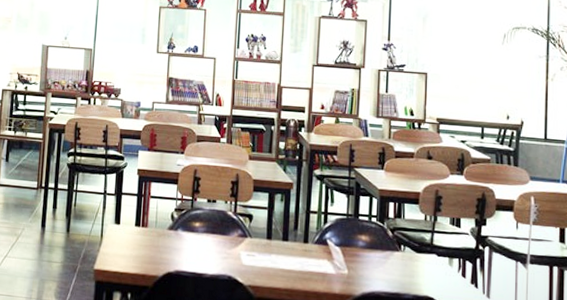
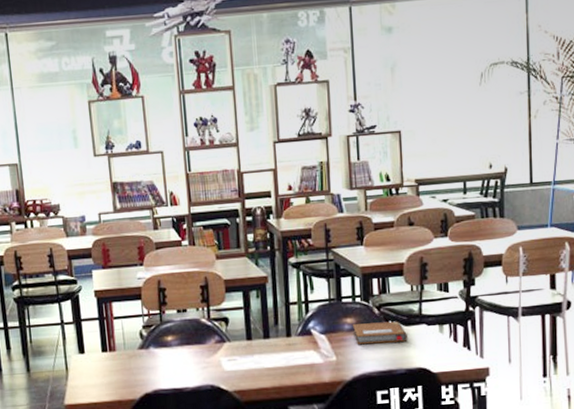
notebook: none [367,242,417,268] -> present [353,321,407,345]

